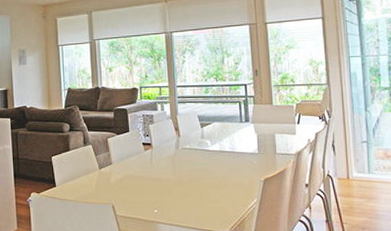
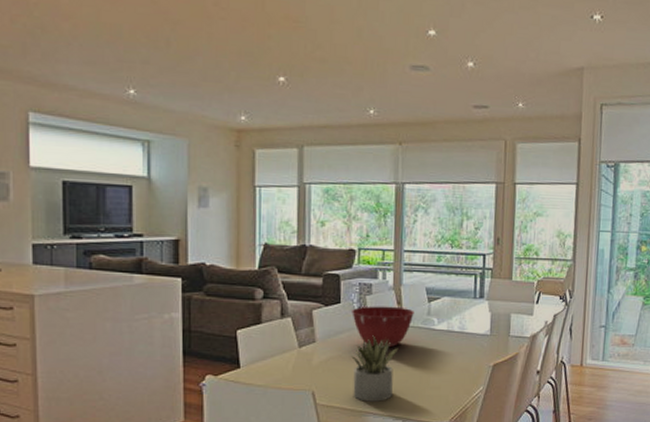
mixing bowl: none [139,132,190,167] -> present [352,306,414,348]
succulent plant: none [141,157,180,213] -> present [351,335,399,402]

